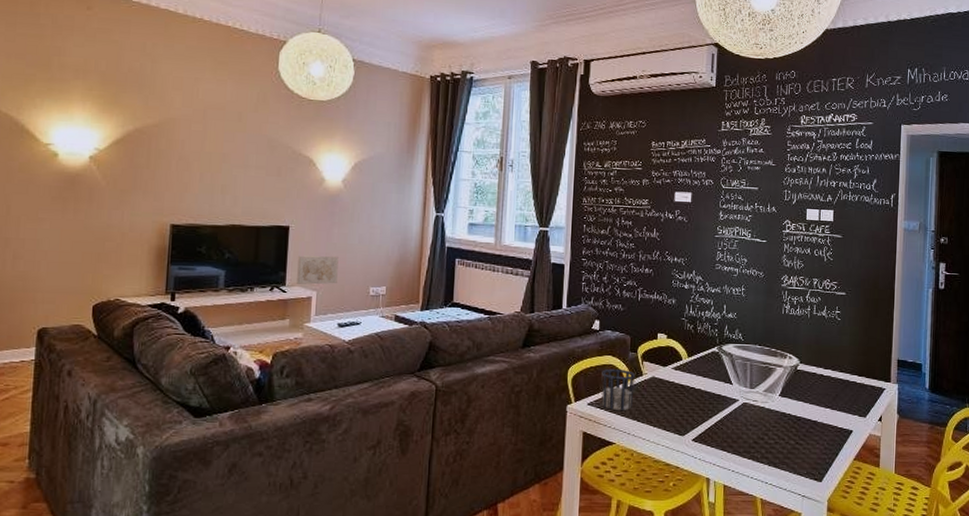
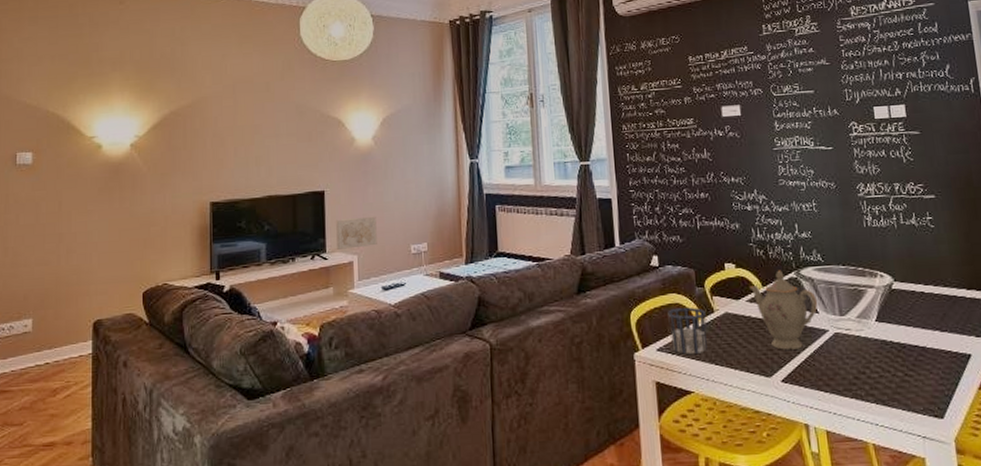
teapot: none [676,344,733,414] -> present [749,270,818,350]

